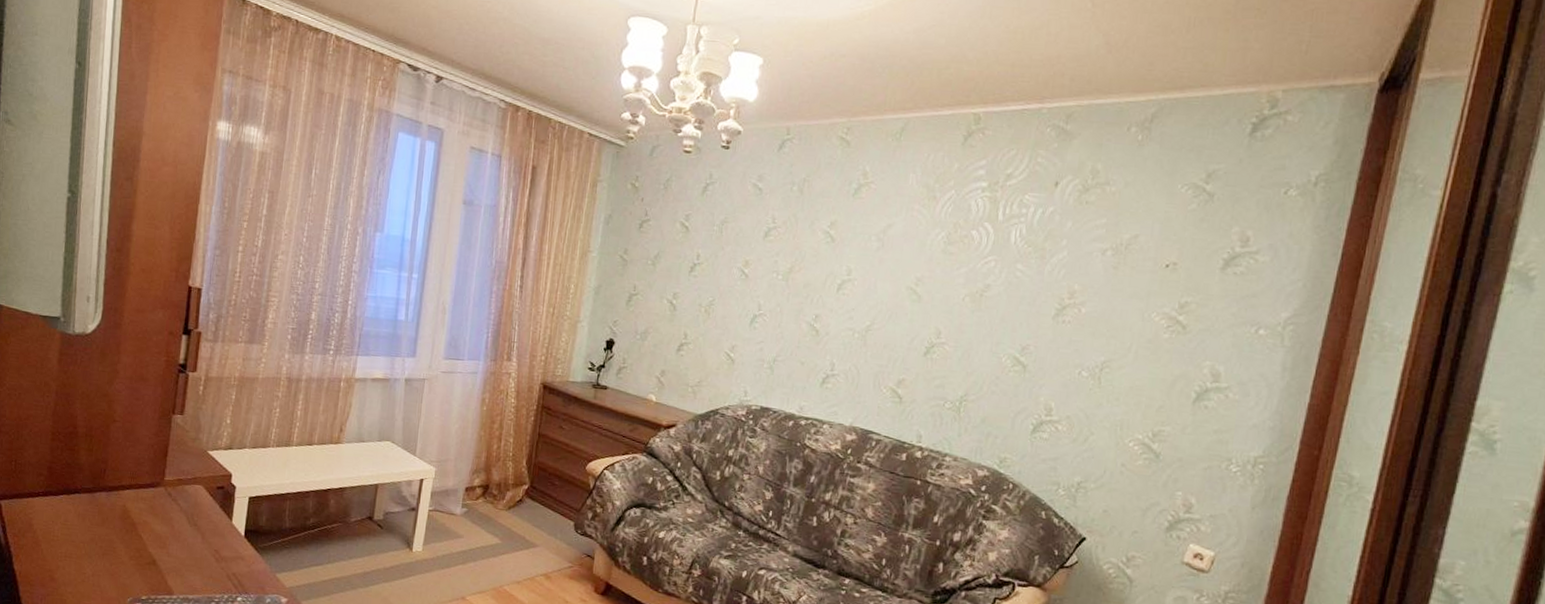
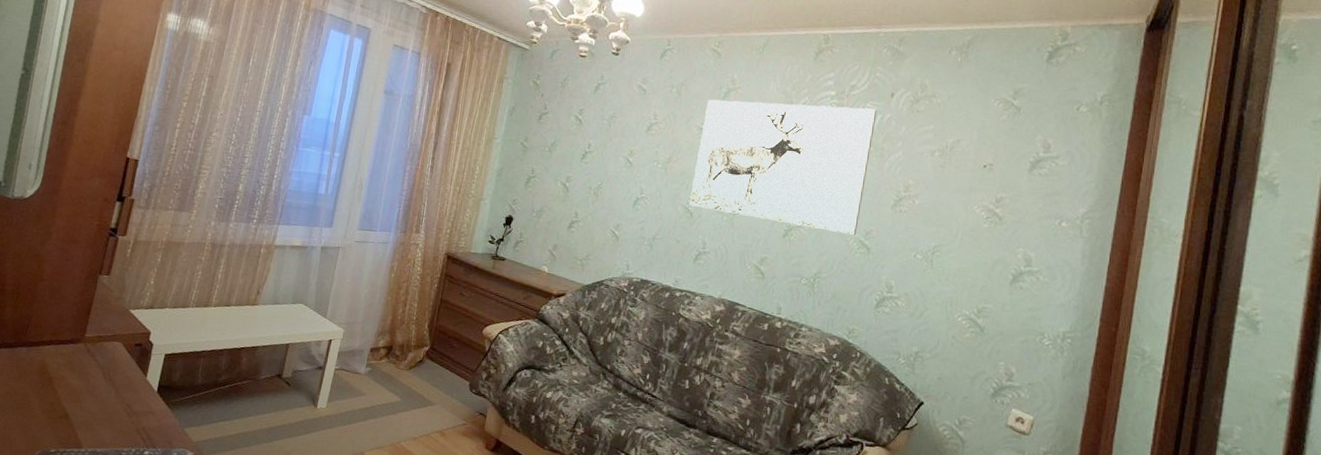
wall art: none [814,197,1038,351] -> present [689,99,877,235]

